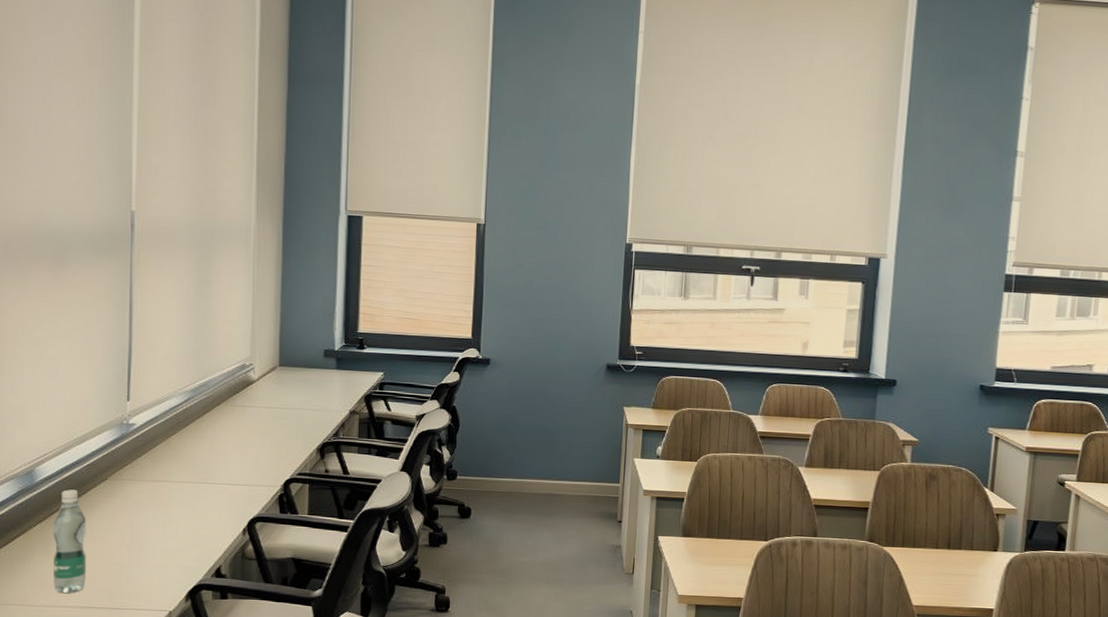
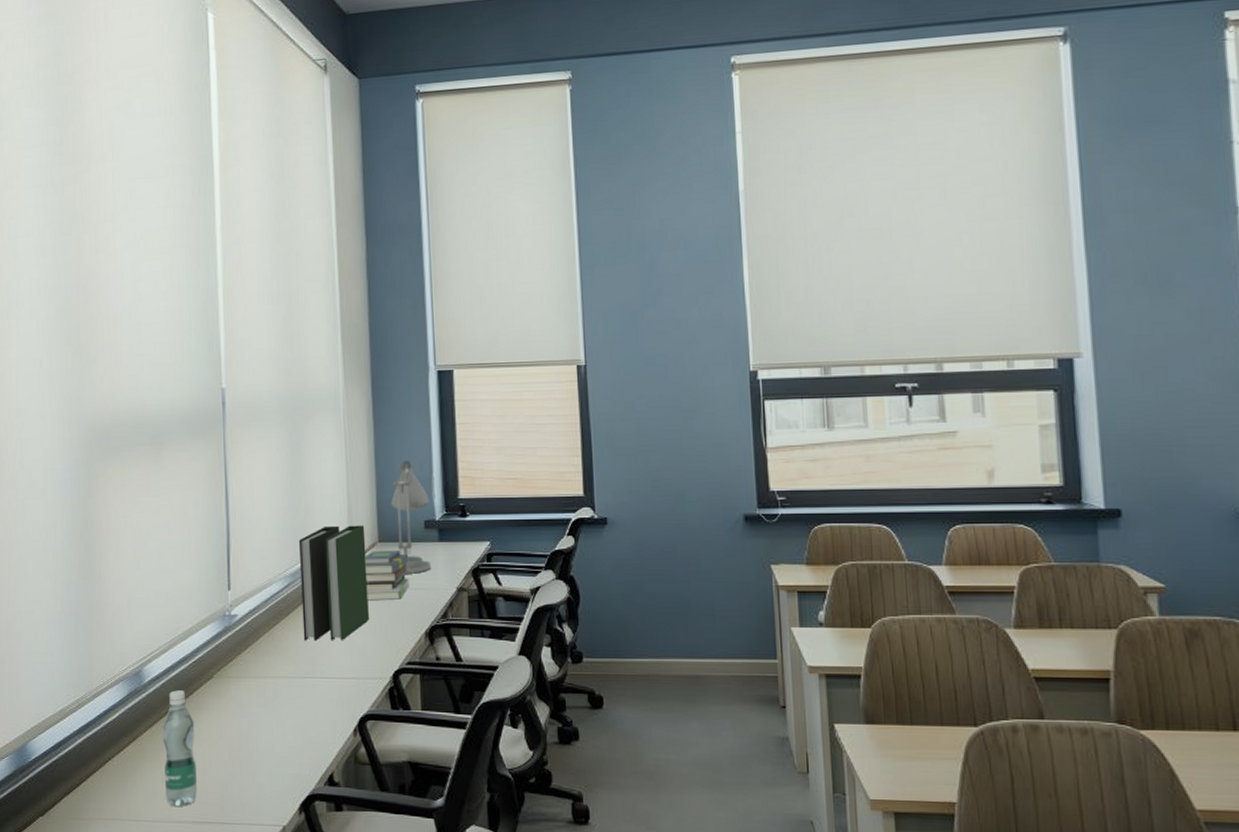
binder: none [200,348,267,452] -> present [299,525,369,641]
books: none [264,373,306,418] -> present [365,551,409,601]
desk lamp: none [294,295,330,396] -> present [391,461,431,574]

